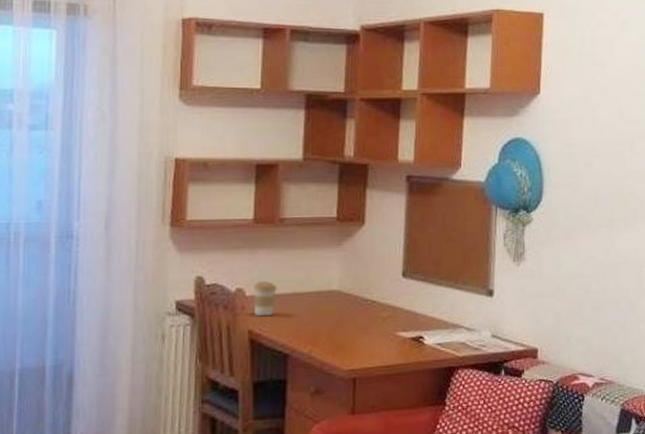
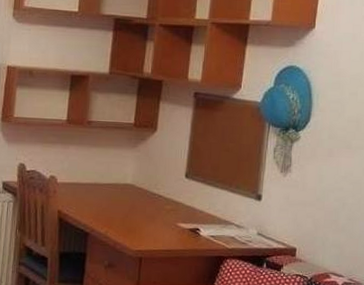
coffee cup: present [253,280,277,317] -> none [63,171,83,201]

